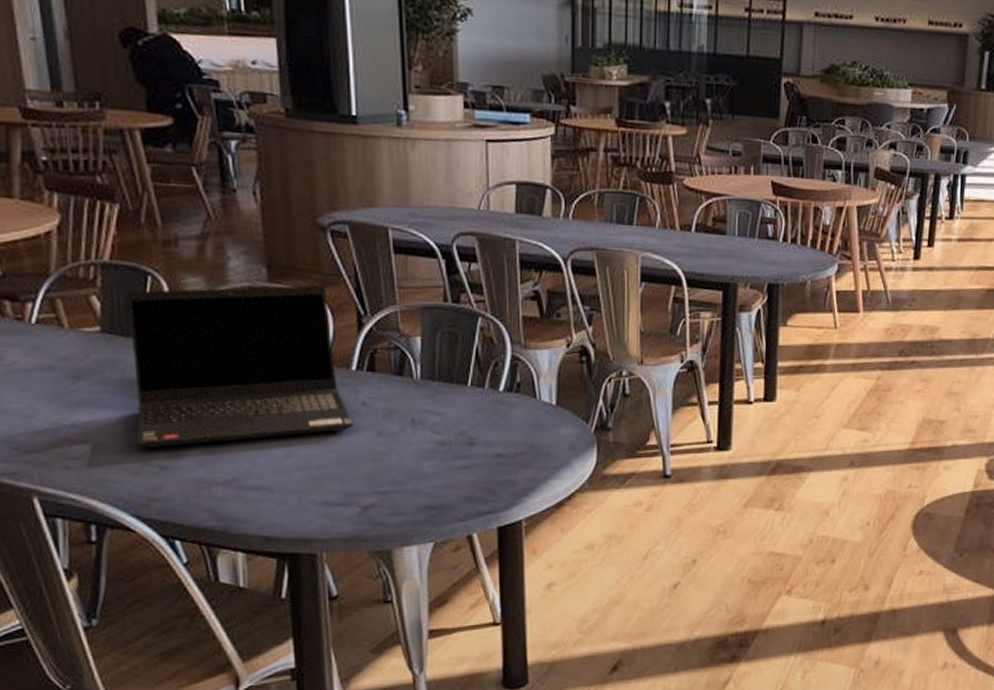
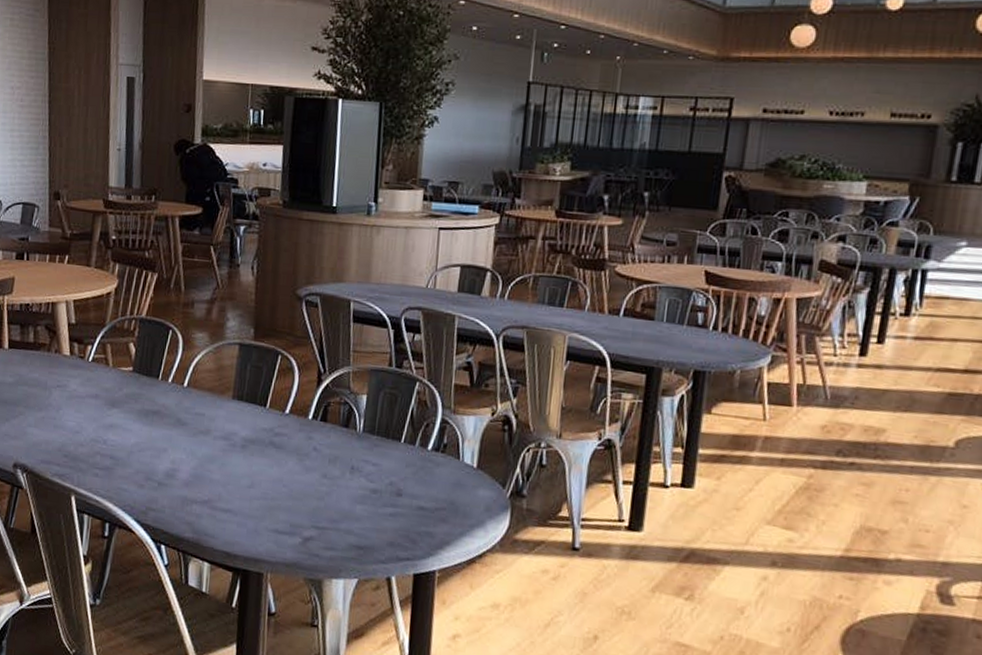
laptop computer: present [127,285,354,448] -> none [144,341,305,470]

